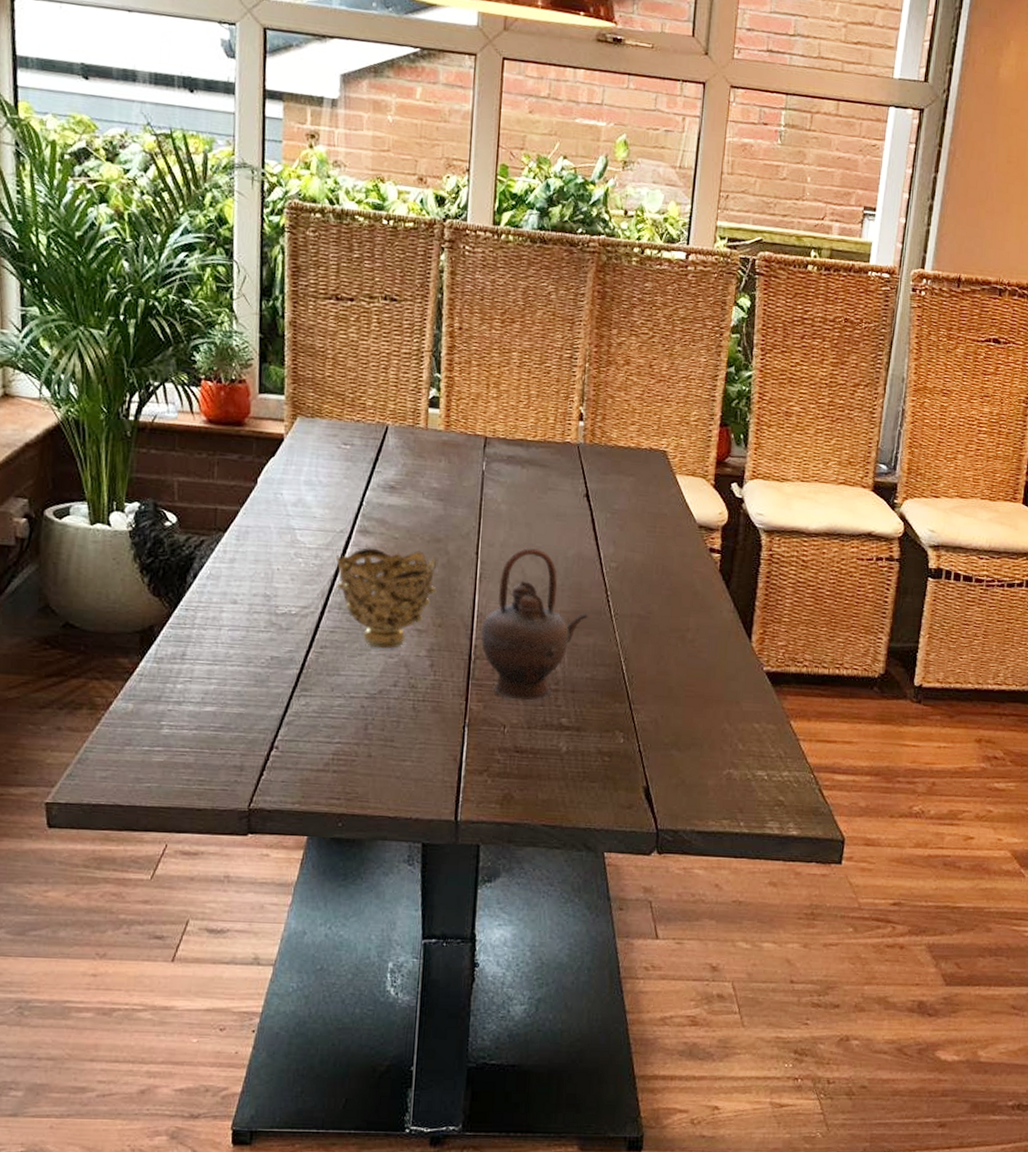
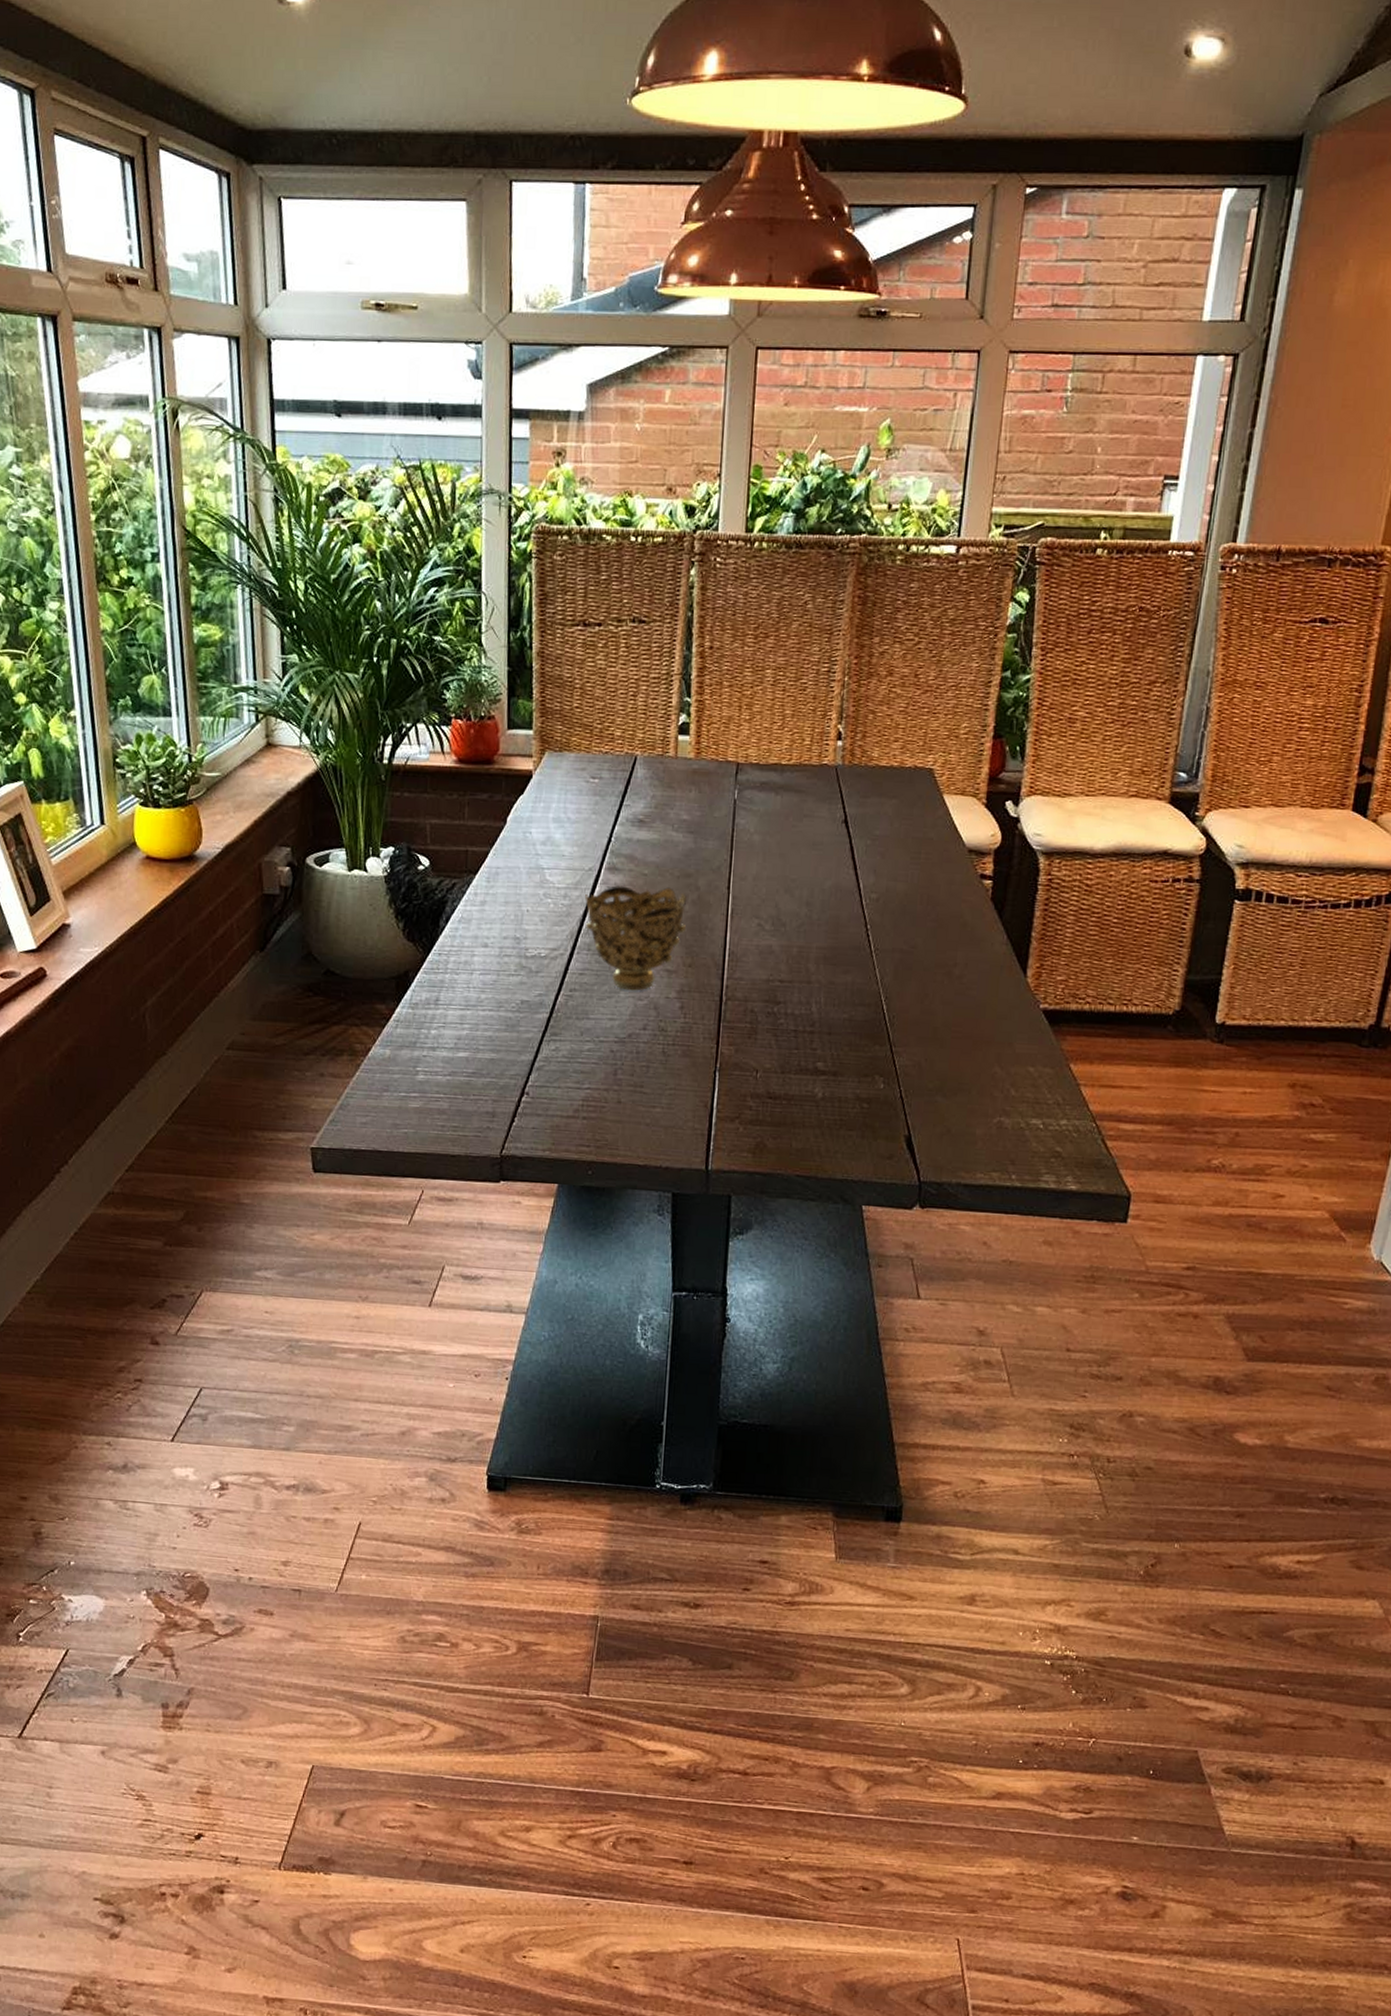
teapot: present [481,547,589,701] -> none [732,879,847,1044]

